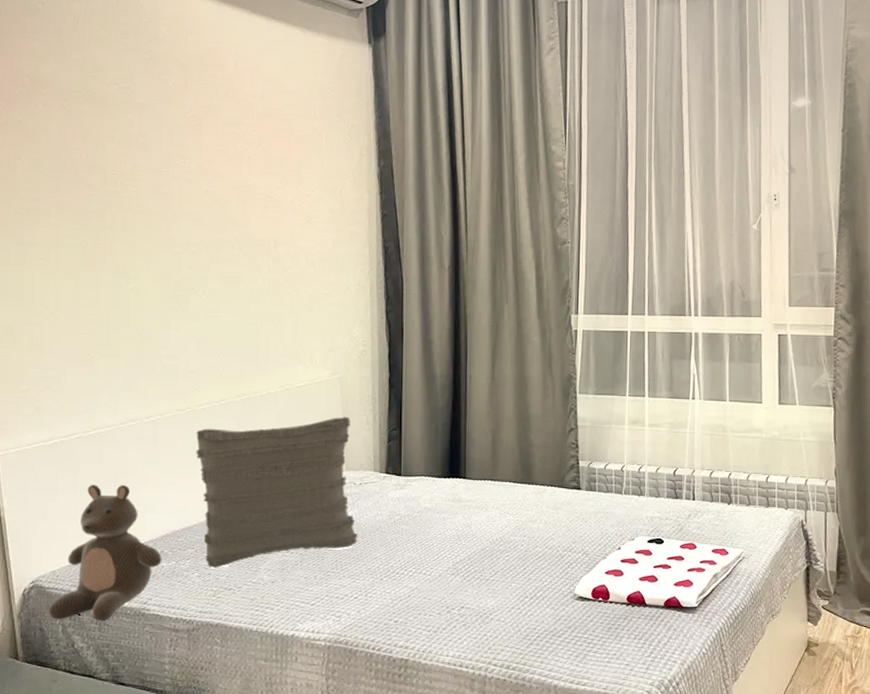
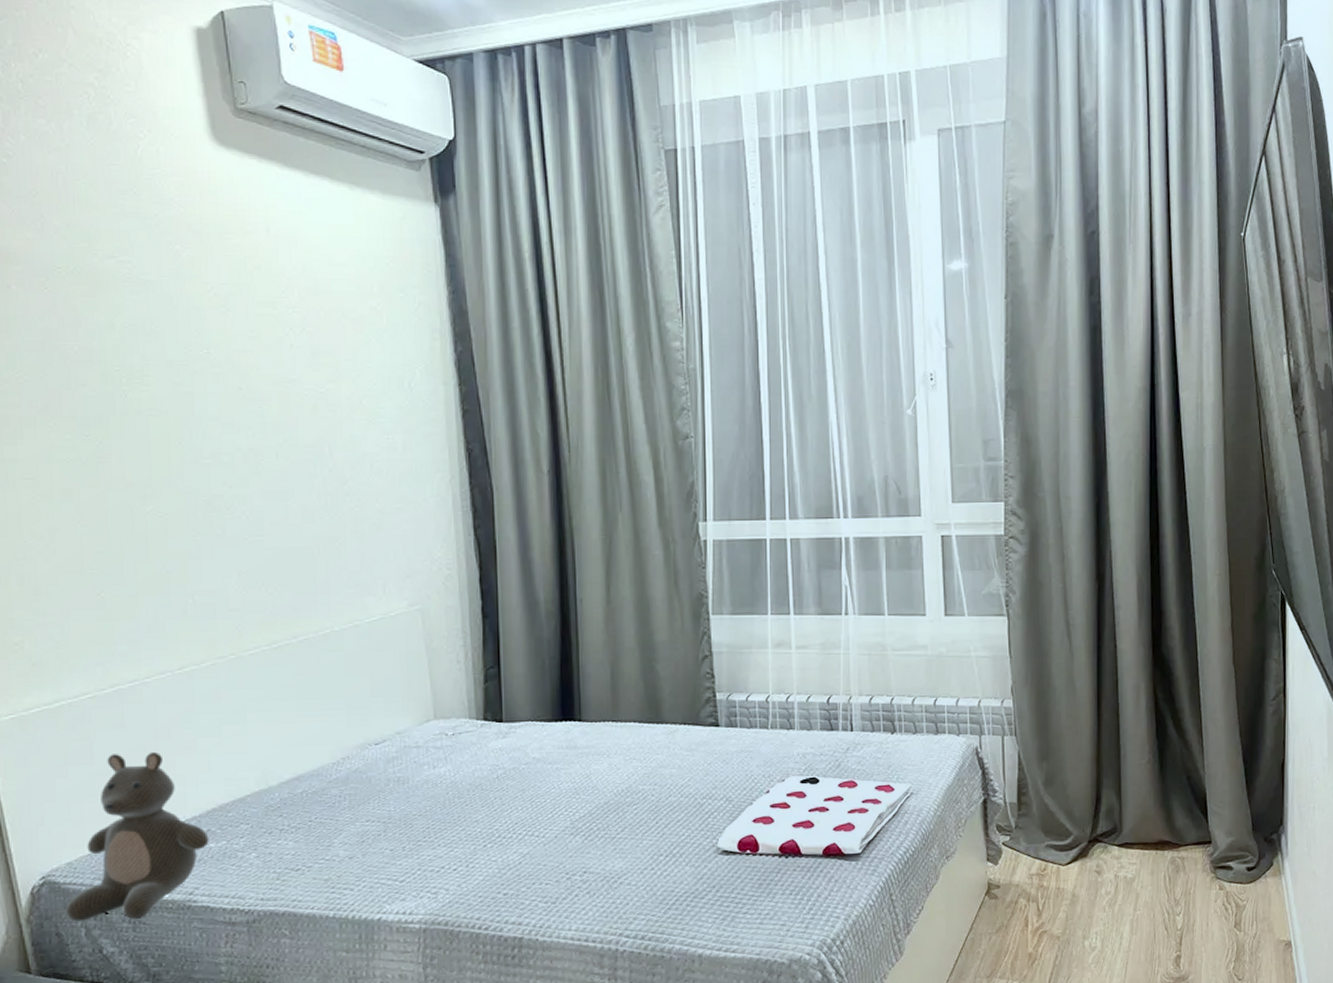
pillow: present [196,416,359,568] -> none [243,654,454,845]

